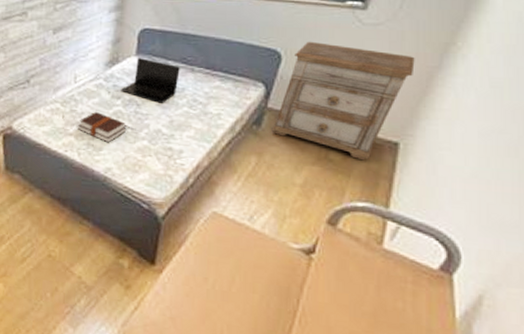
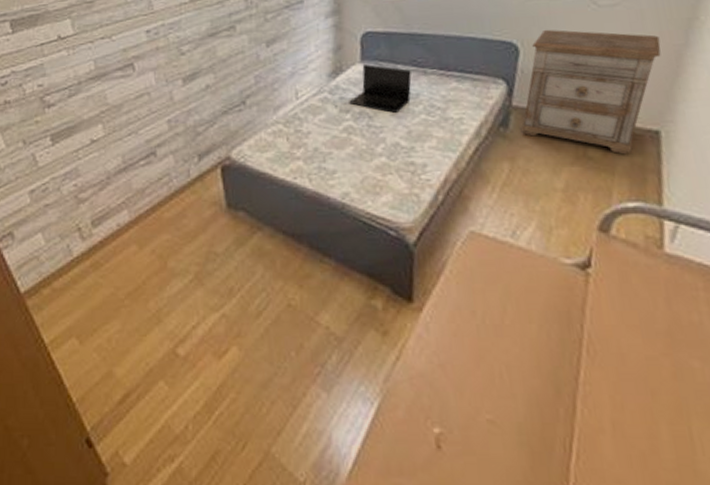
hardback book: present [78,111,127,143] -> none [306,129,361,164]

